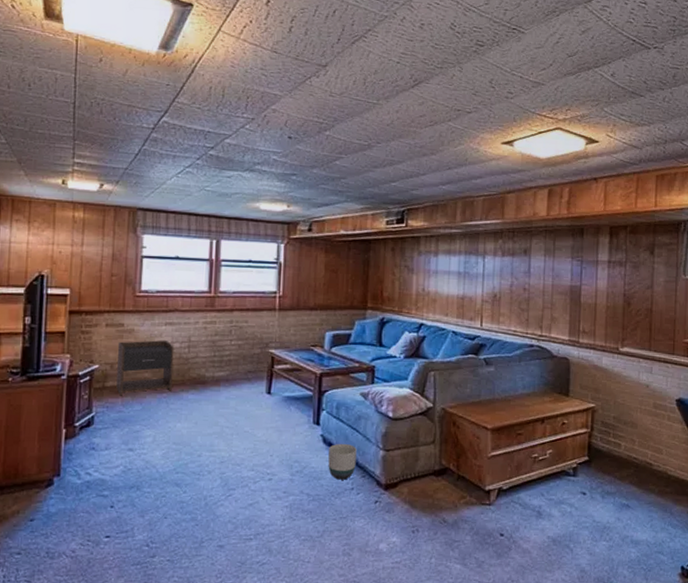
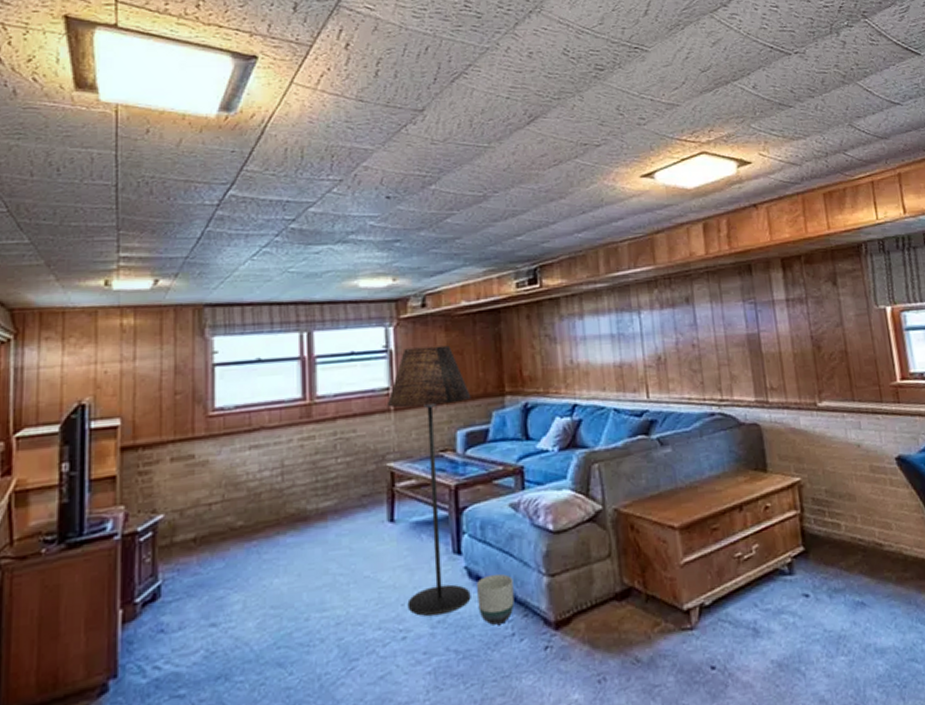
nightstand: present [116,340,174,396] -> none [187,469,264,553]
floor lamp: none [273,262,340,467] -> present [386,345,471,617]

